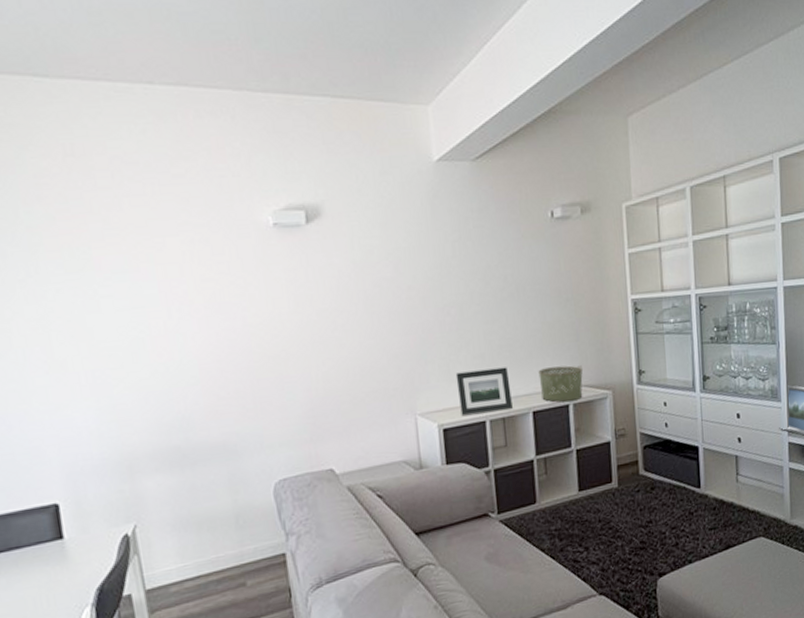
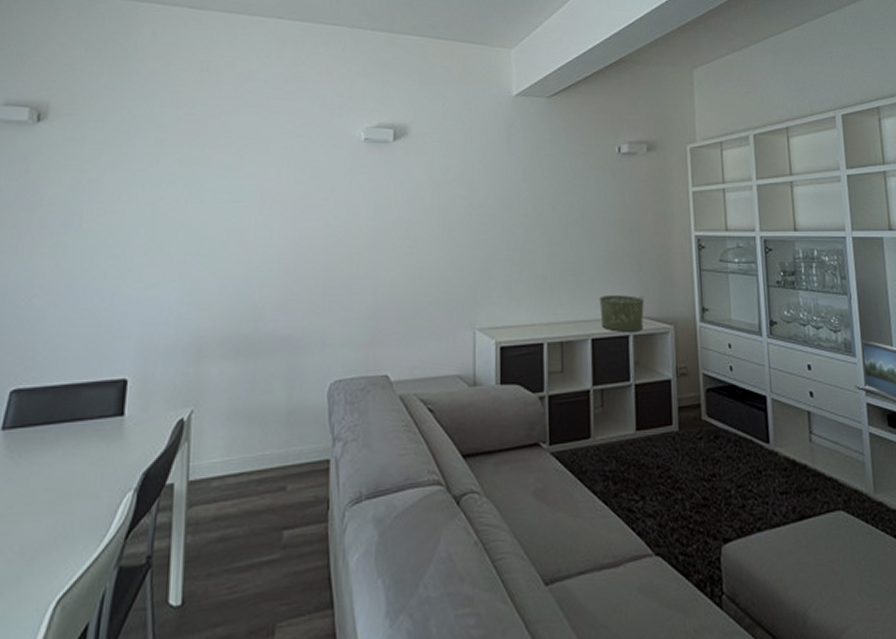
picture frame: present [455,367,513,415] -> none [517,290,571,335]

